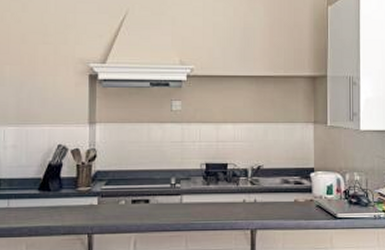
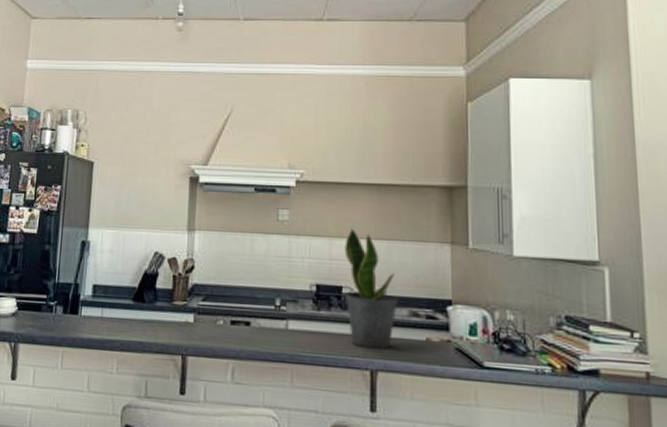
potted plant: none [229,114,274,213] -> present [344,228,399,350]

